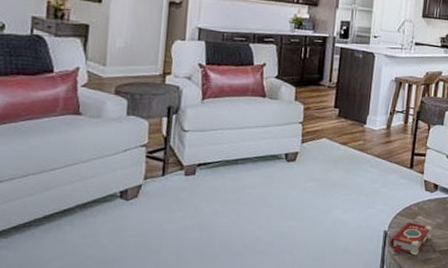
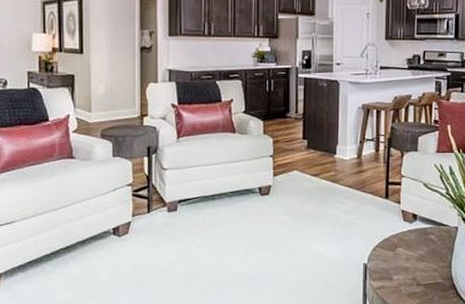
book: present [390,222,432,256] -> none [371,255,414,289]

